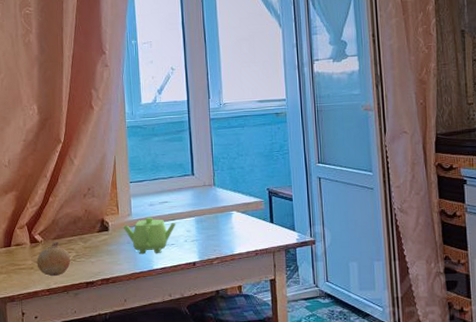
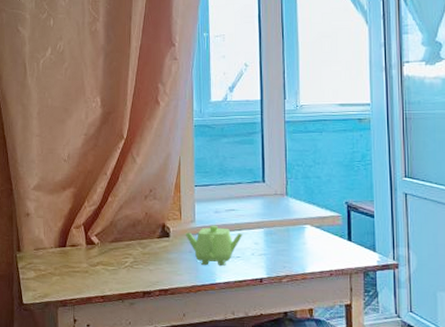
fruit: present [36,241,71,277] -> none [92,245,128,283]

